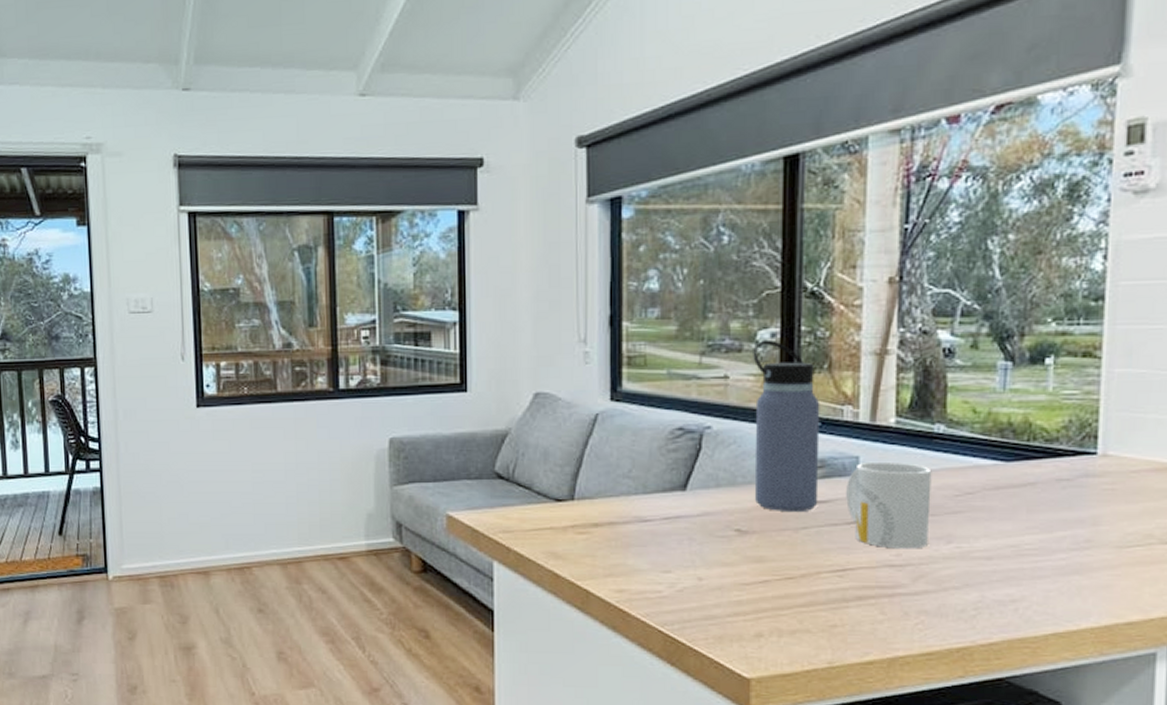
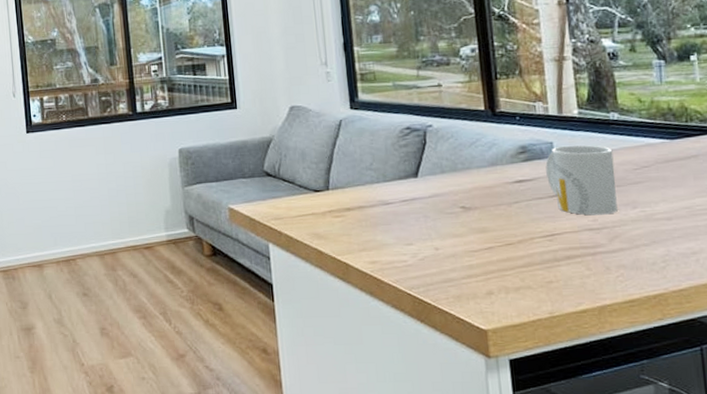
water bottle: present [753,339,820,513] -> none [458,54,525,191]

